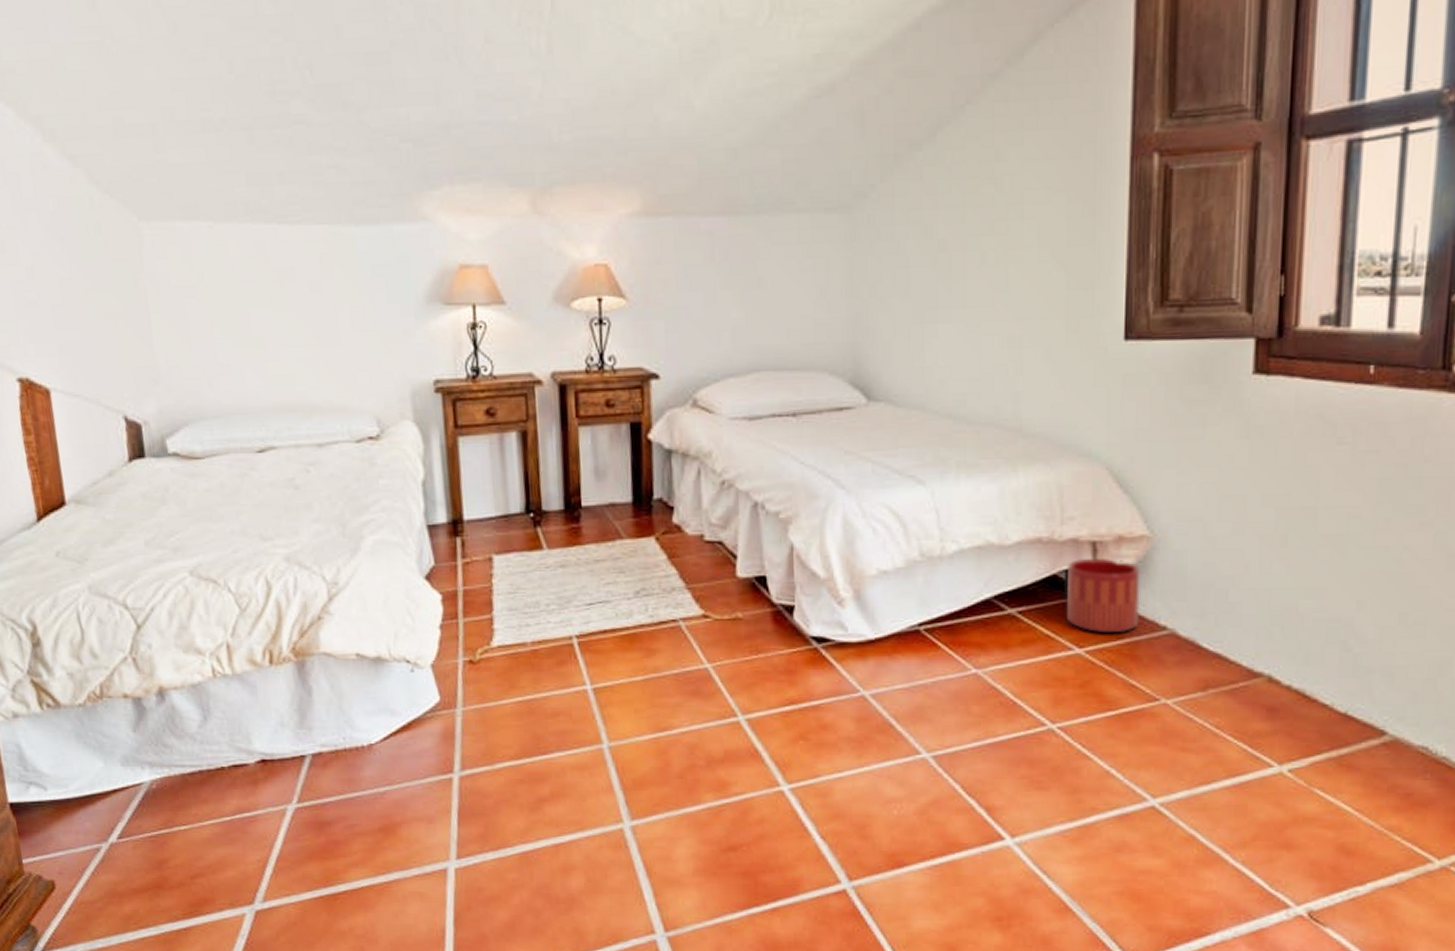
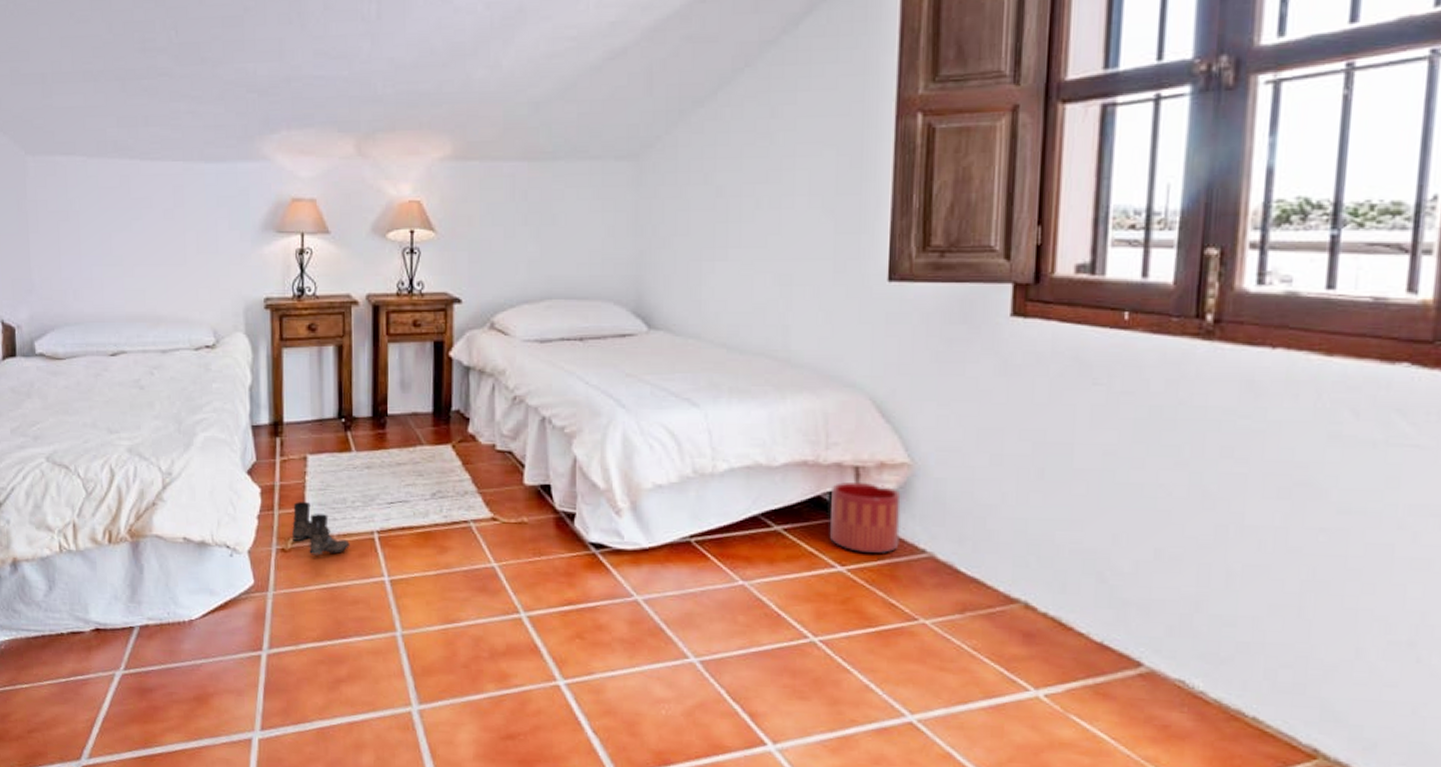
boots: none [479,606,546,666] -> present [292,501,350,556]

